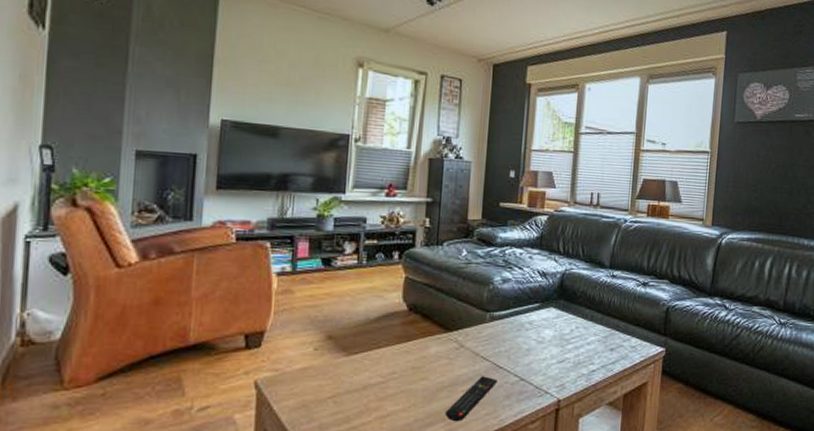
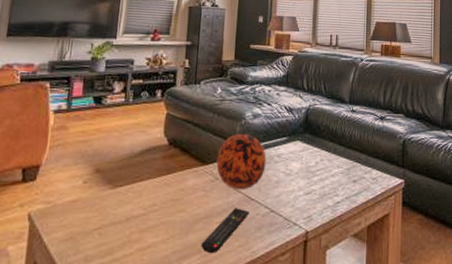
decorative ball: none [461,300,517,358] -> present [216,134,267,190]

